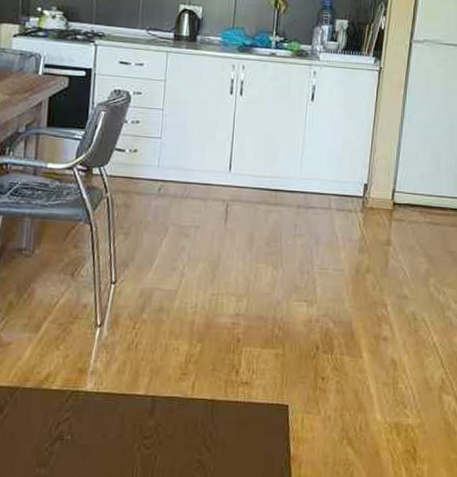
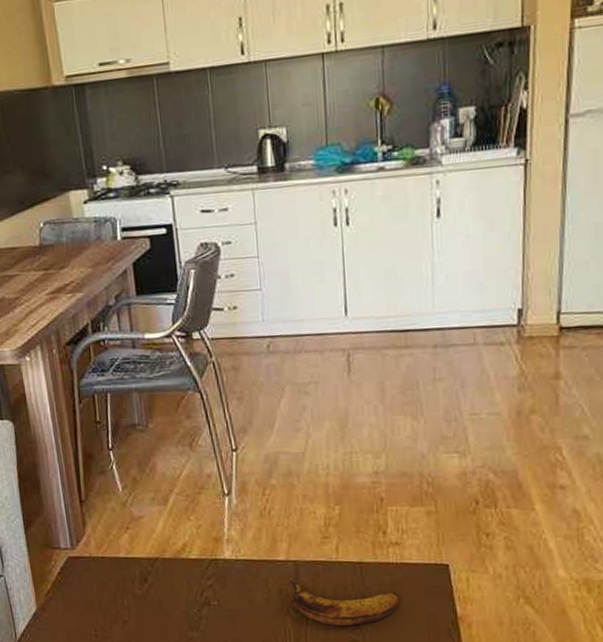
banana: none [145,416,243,465] -> present [290,580,400,627]

